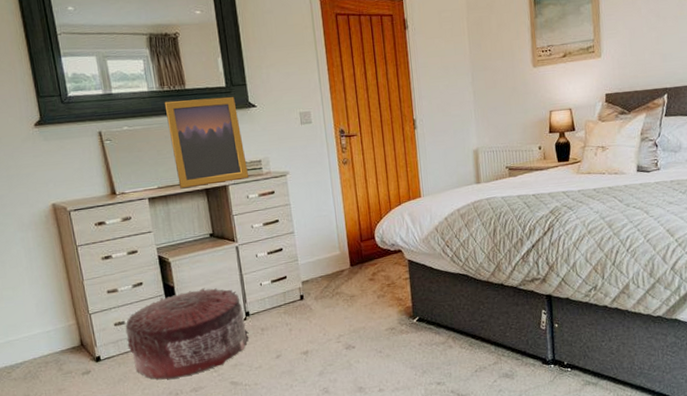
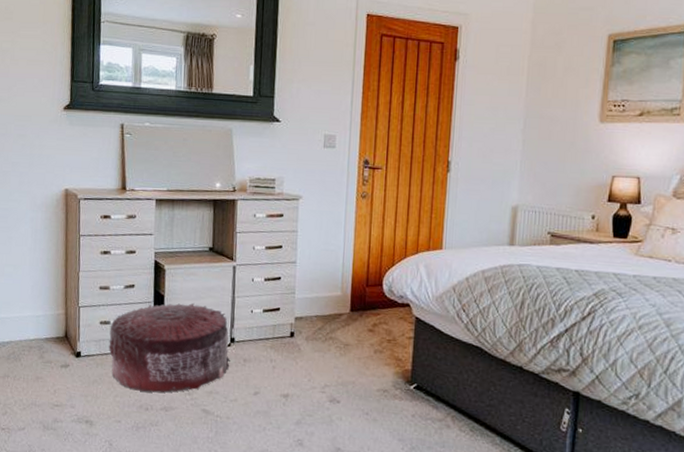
picture frame: present [164,96,250,189] -> none [188,103,260,197]

